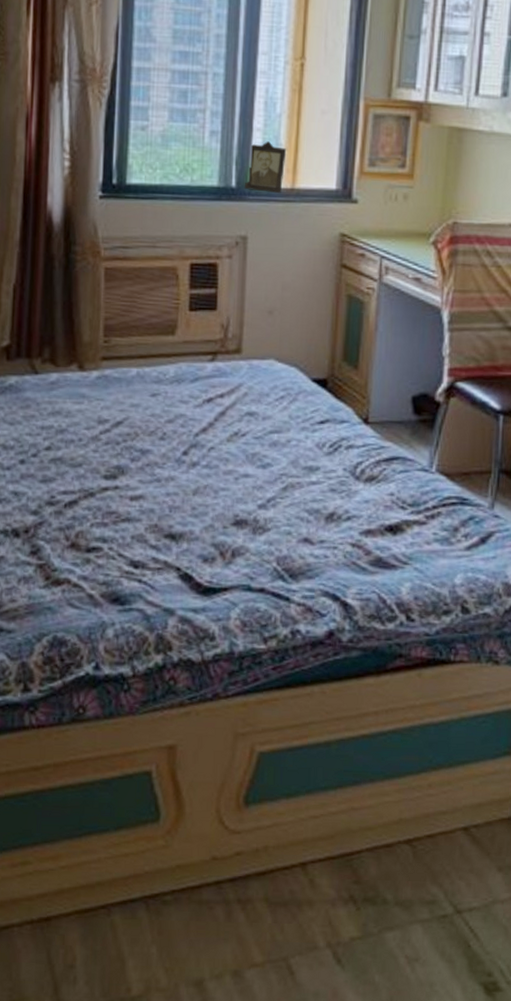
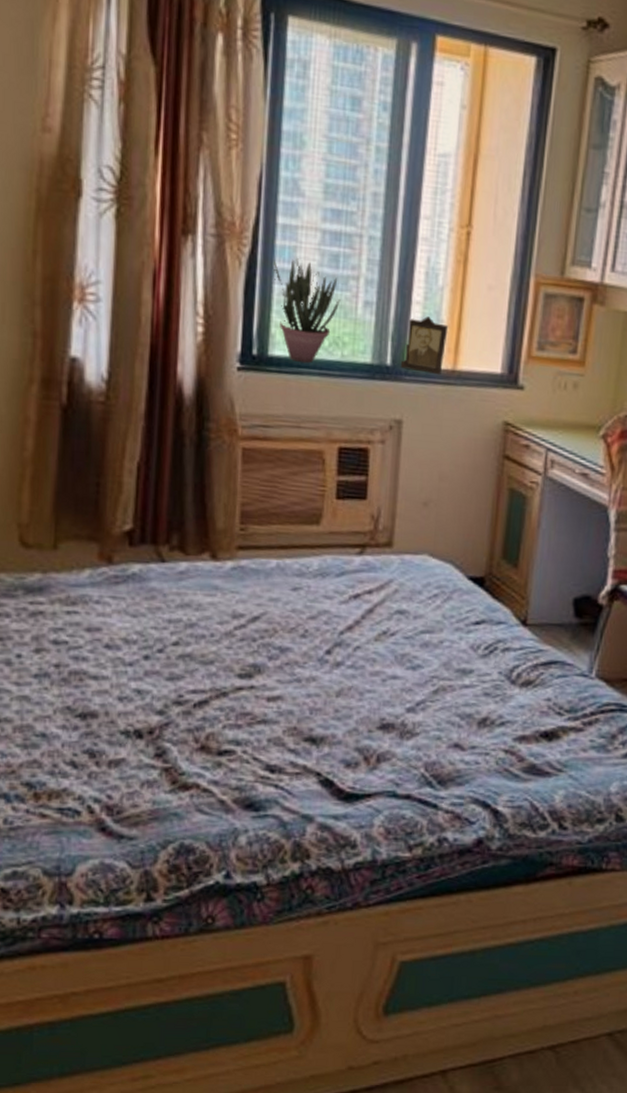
potted plant: none [129,96,190,190] -> present [273,258,341,364]

